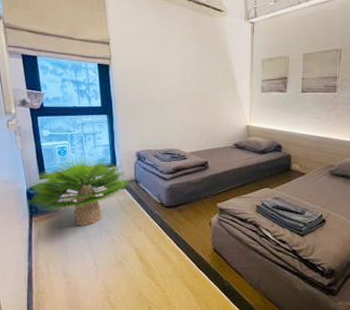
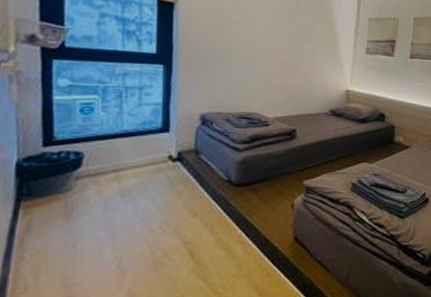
potted plant: present [28,157,129,226] -> none [16,118,186,213]

